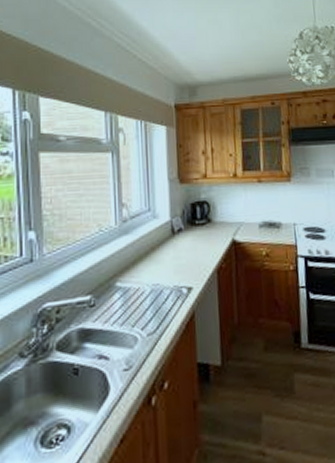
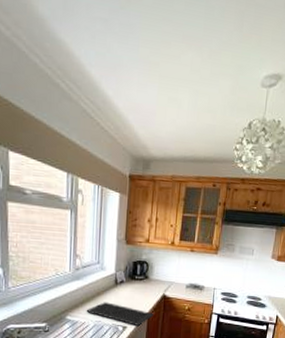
cutting board: none [139,258,224,285] -> present [86,302,153,326]

